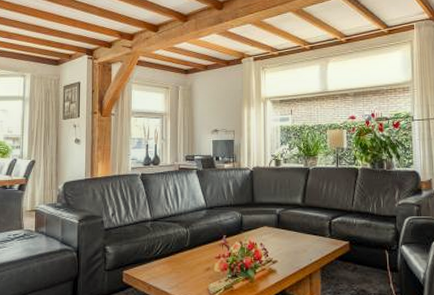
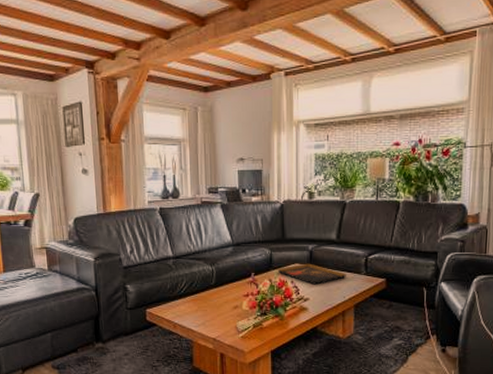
decorative tray: none [247,226,312,247] -> present [277,263,346,285]

